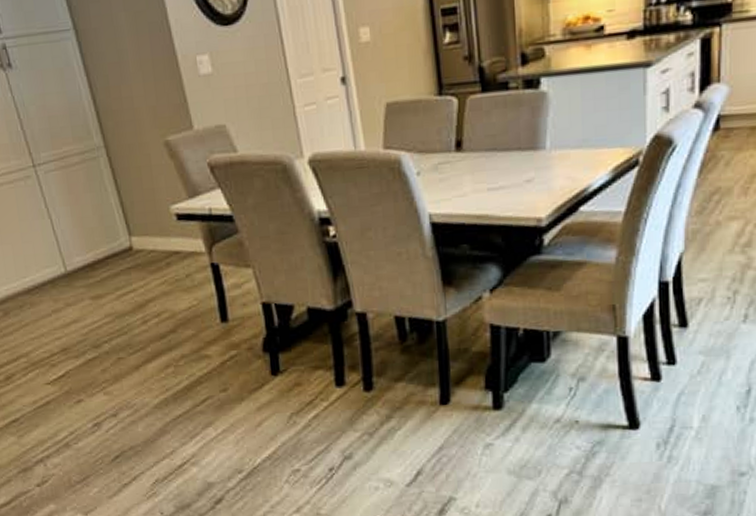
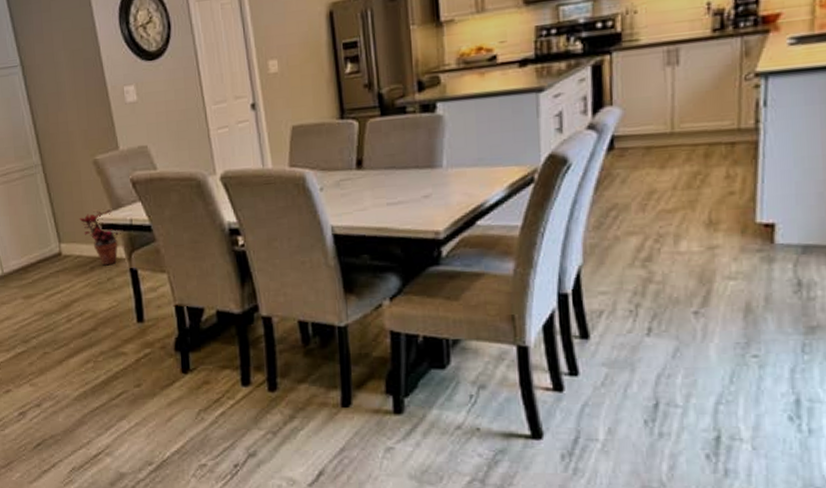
potted plant: none [151,198,200,261] -> present [79,210,121,266]

